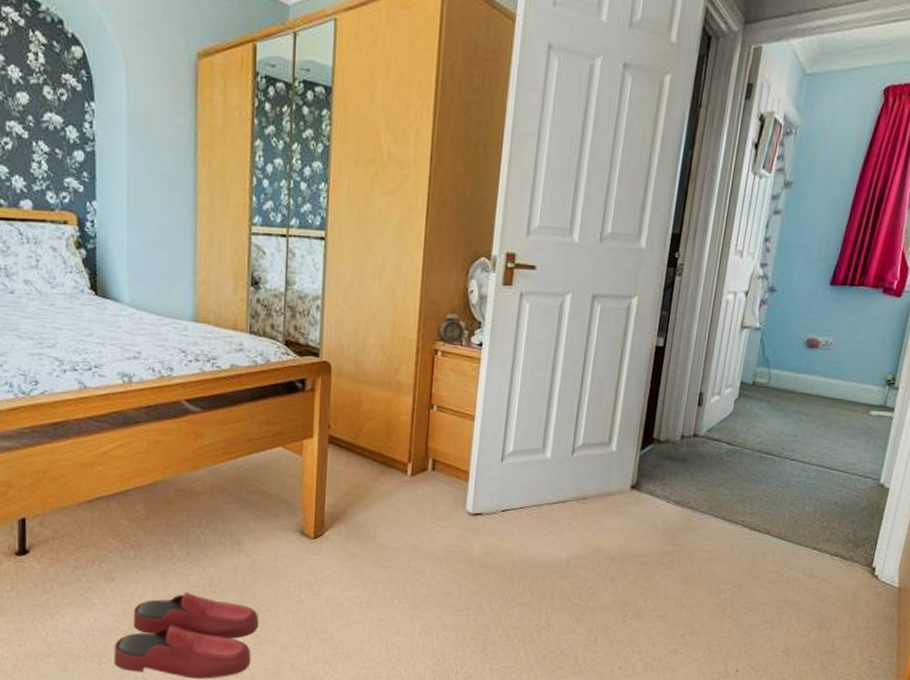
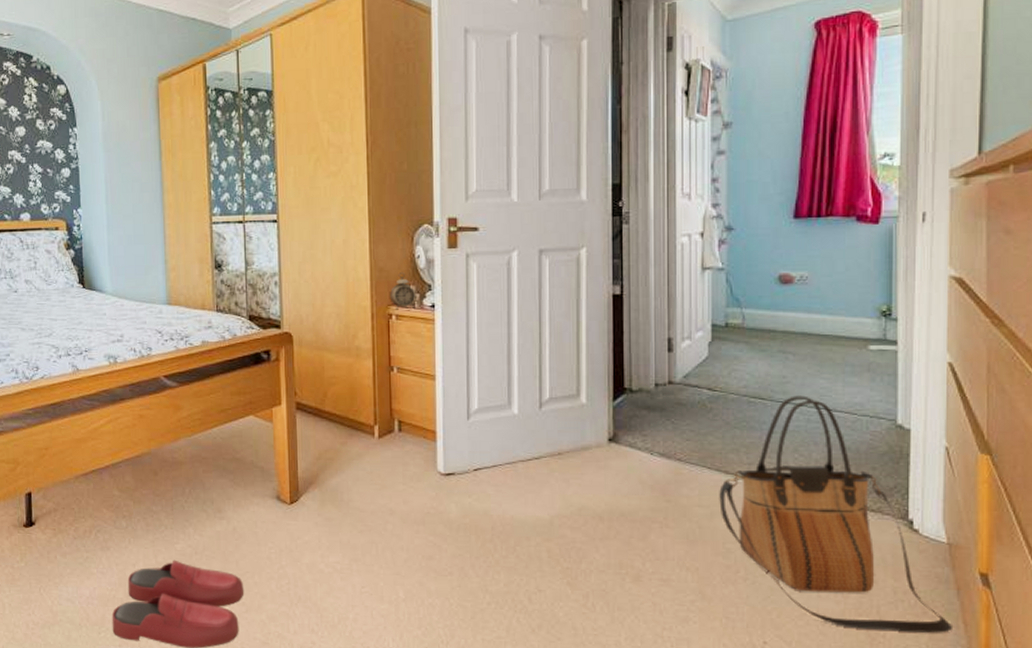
tote bag: none [719,453,888,662] -> present [719,395,952,633]

